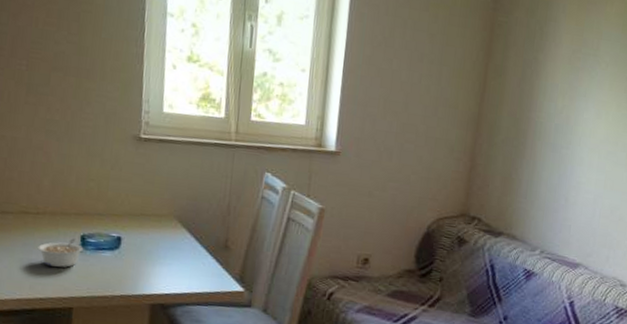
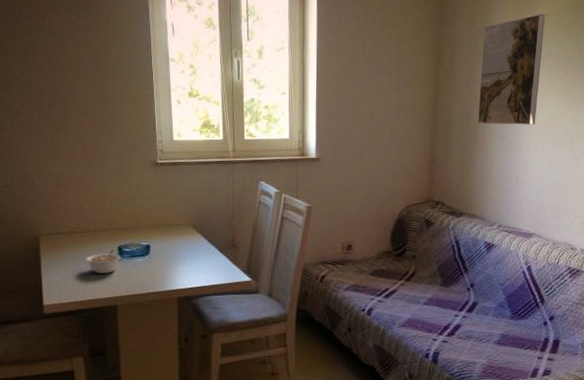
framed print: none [527,12,614,139] -> present [478,14,546,125]

